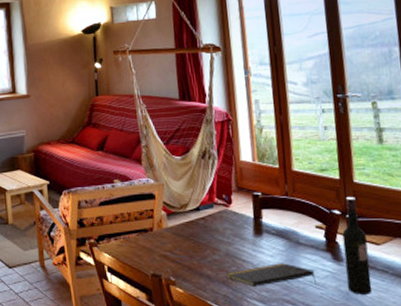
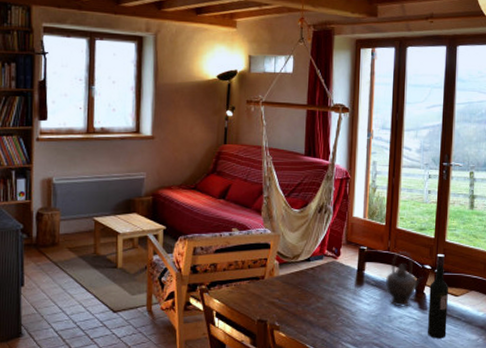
notepad: present [226,263,316,287] -> none [327,311,403,331]
teapot: none [288,196,334,259] -> present [385,251,424,307]

